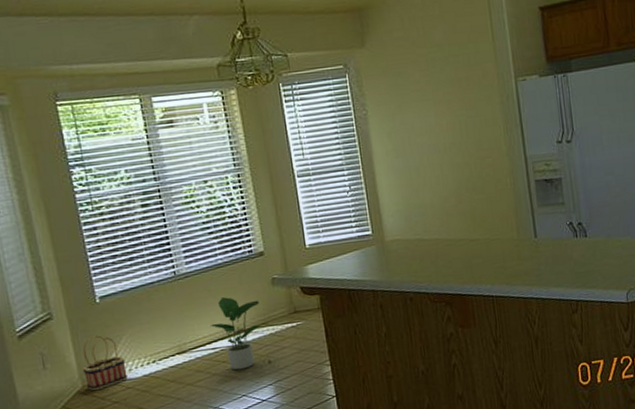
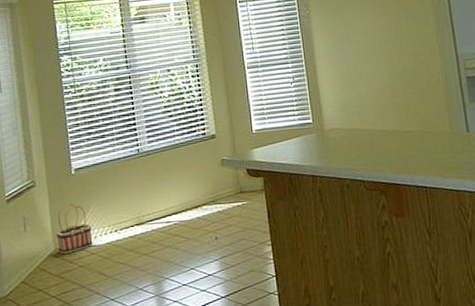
potted plant: present [210,297,261,370] -> none [166,175,210,244]

